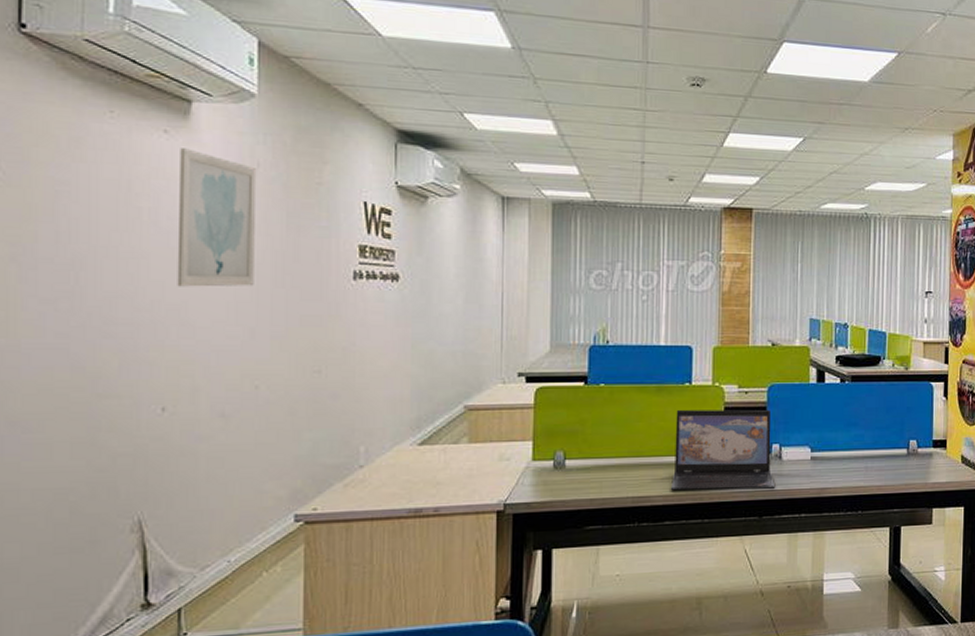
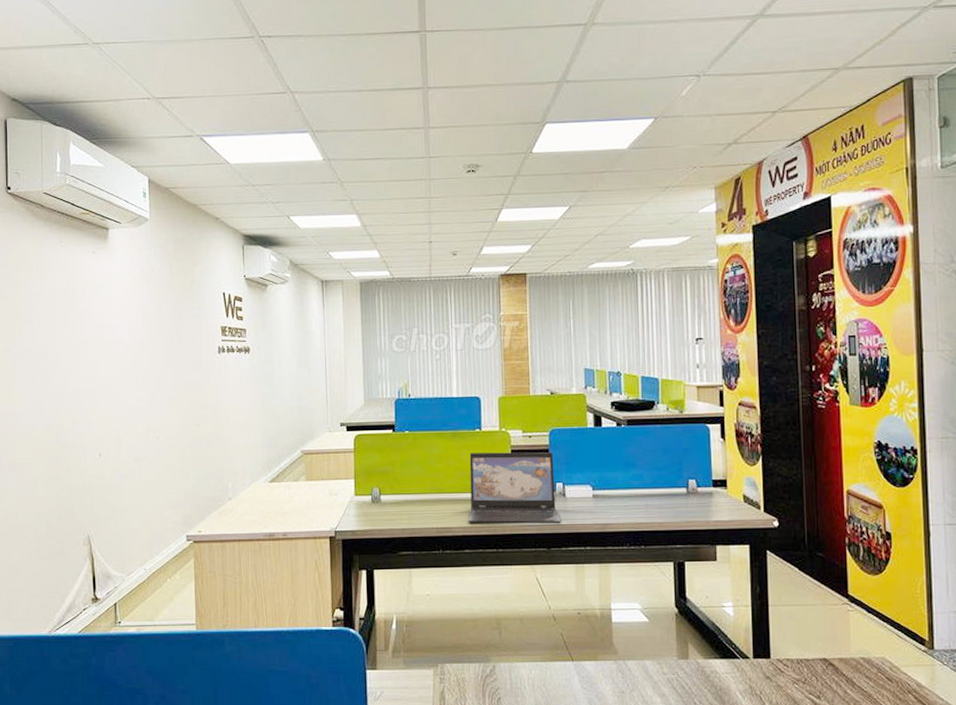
wall art: present [177,148,257,287] -> none [103,263,153,365]

